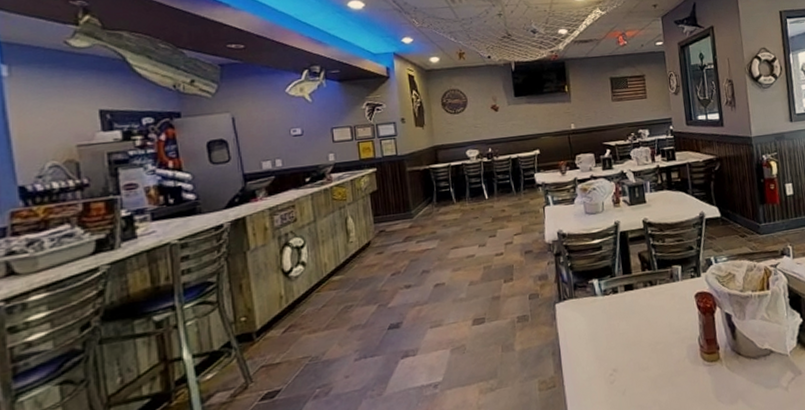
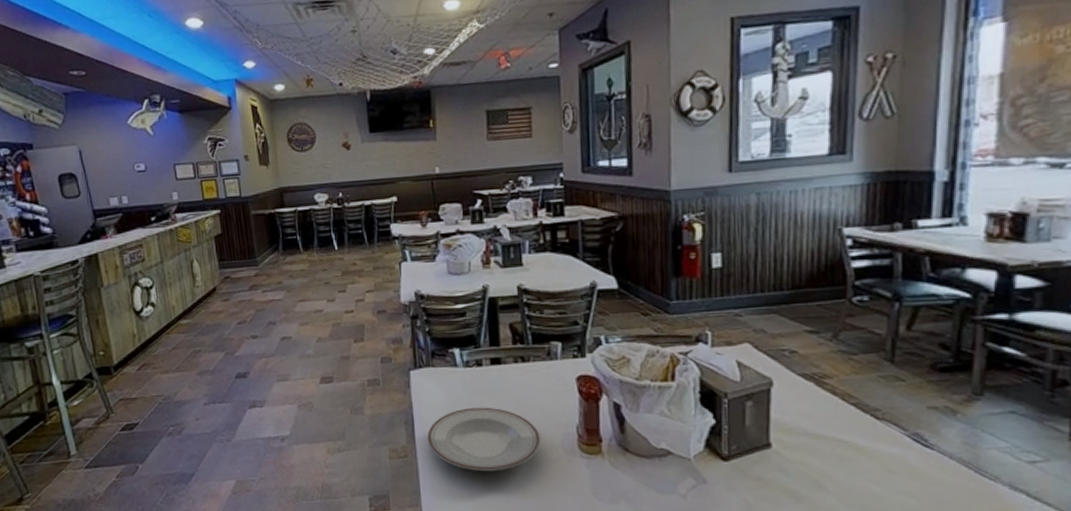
plate: none [572,329,670,392] -> present [427,407,541,472]

